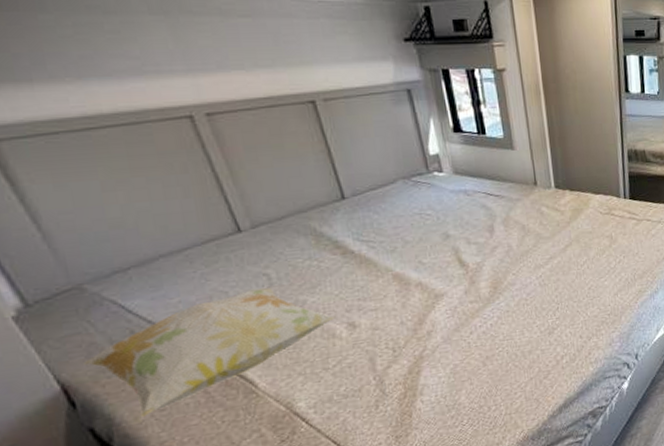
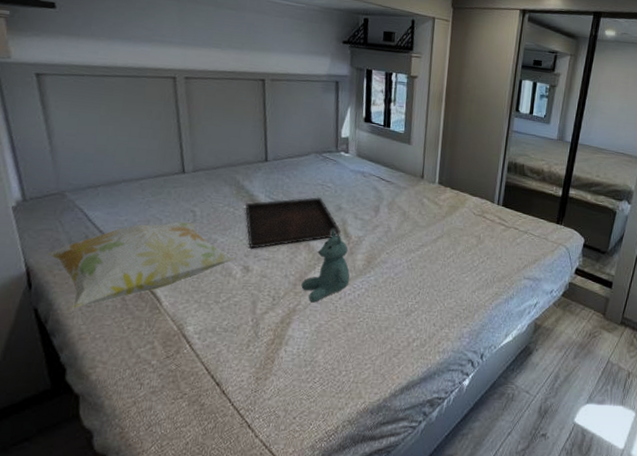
serving tray: none [331,228,455,302] -> present [245,197,341,249]
stuffed bear: none [422,261,478,345] -> present [301,230,350,303]

